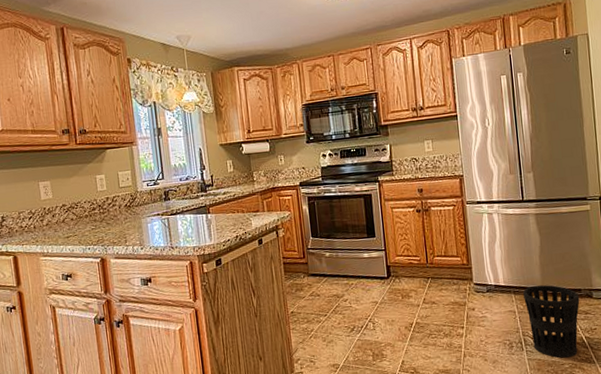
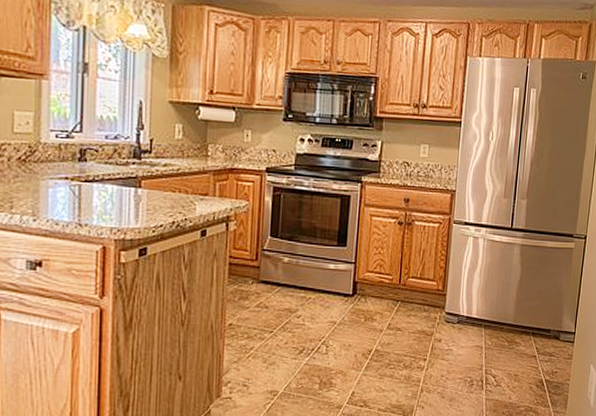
wastebasket: present [523,285,580,358] -> none [493,321,548,400]

